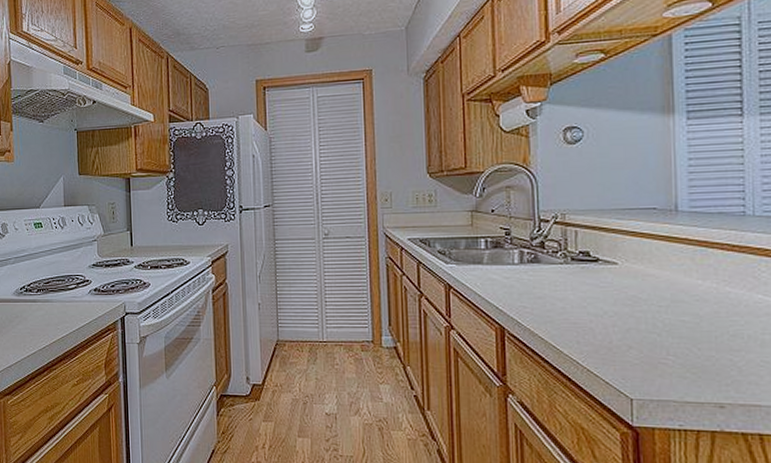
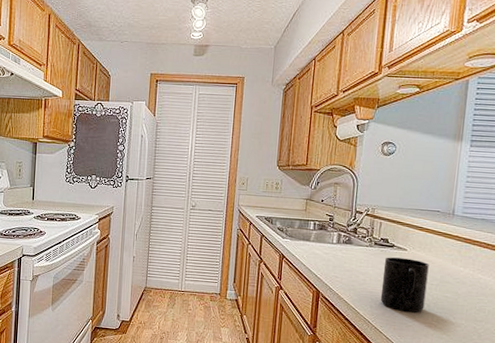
mug: none [588,275,654,345] -> present [380,257,429,312]

